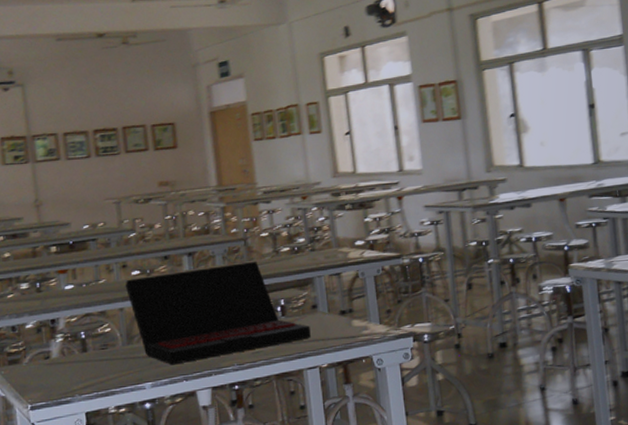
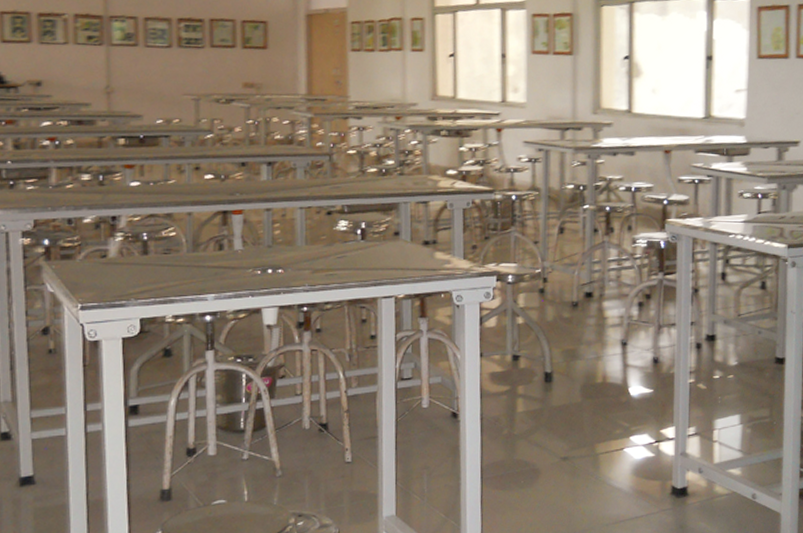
laptop: present [125,261,311,365] -> none [196,178,390,279]

